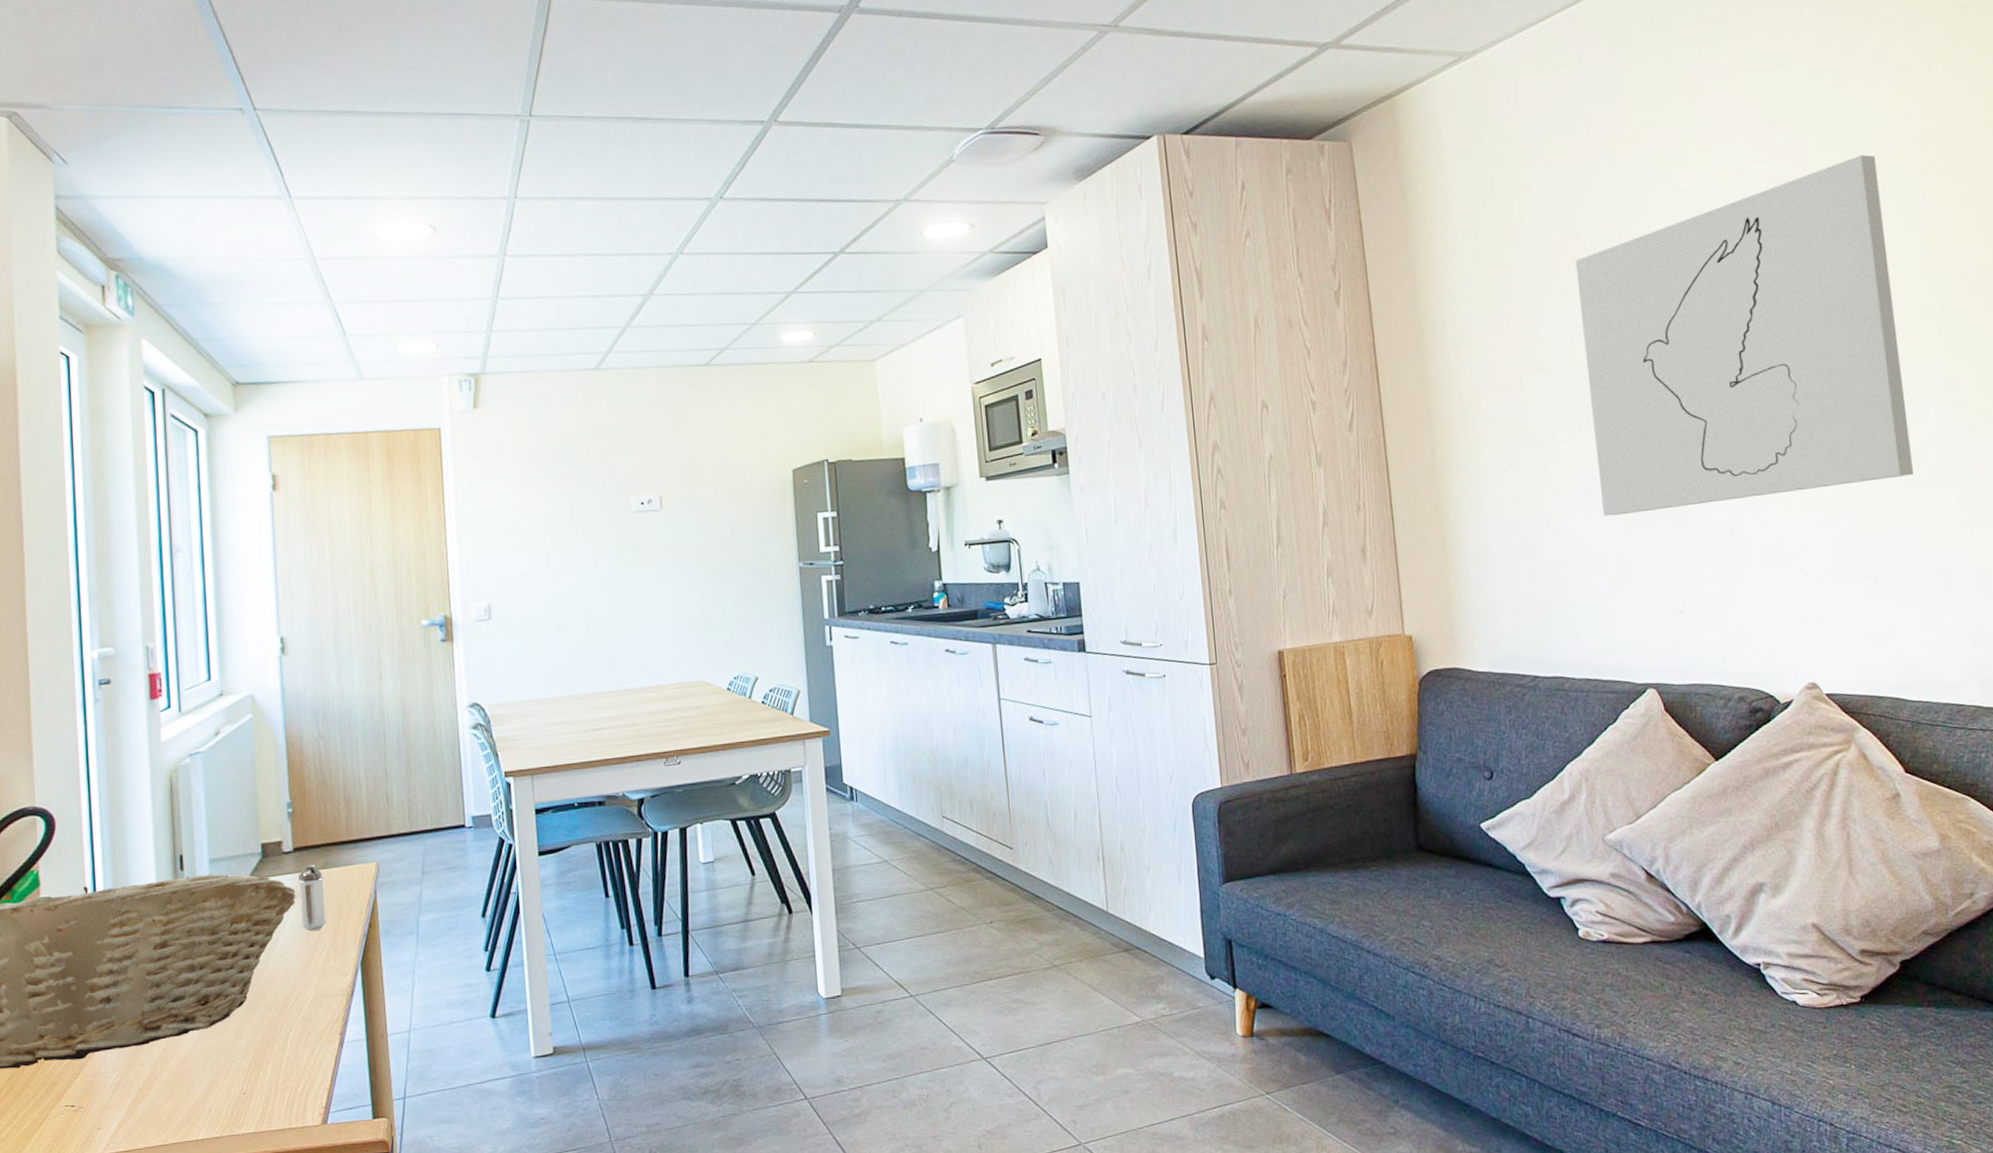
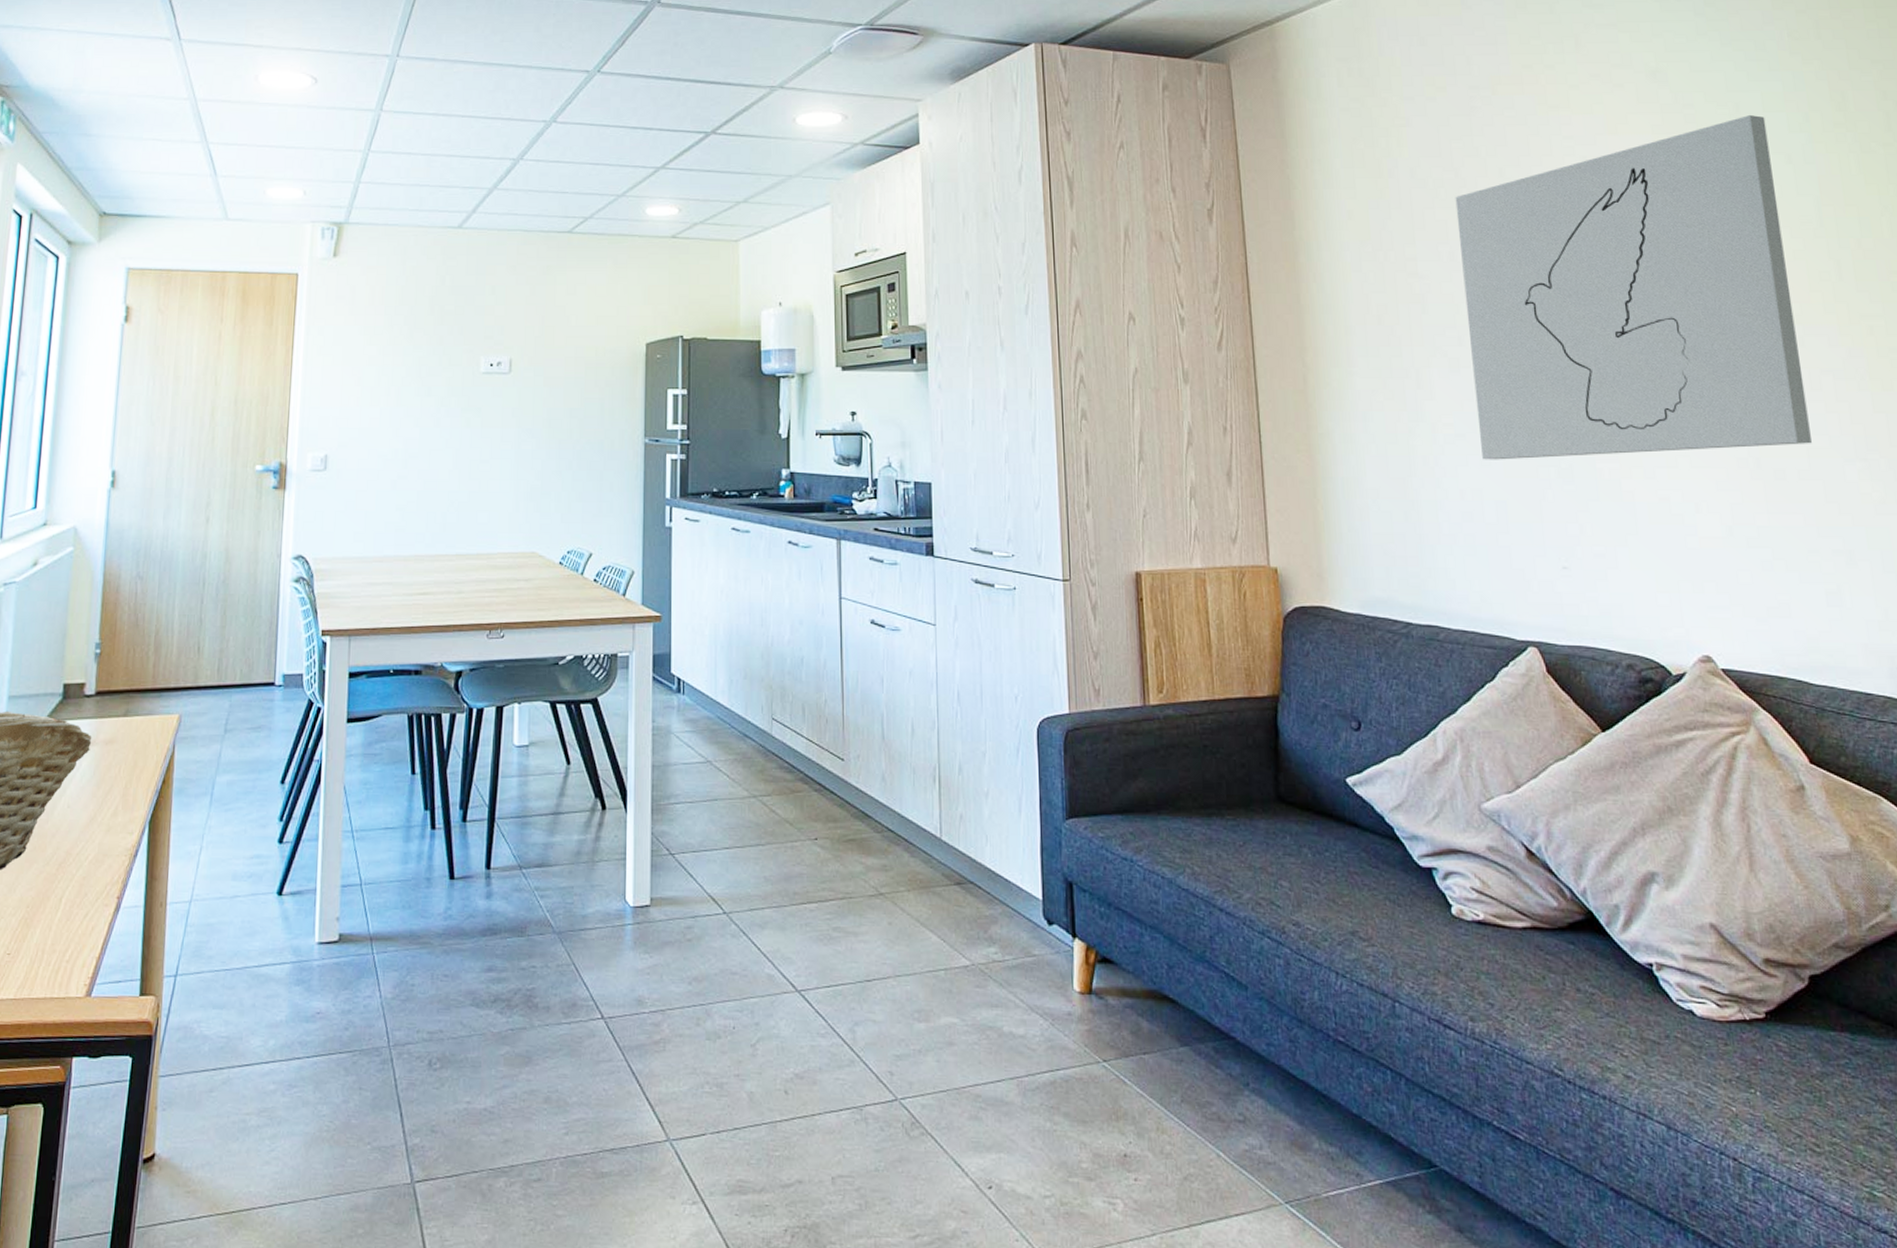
shaker: present [297,865,326,932] -> none [94,711,122,783]

